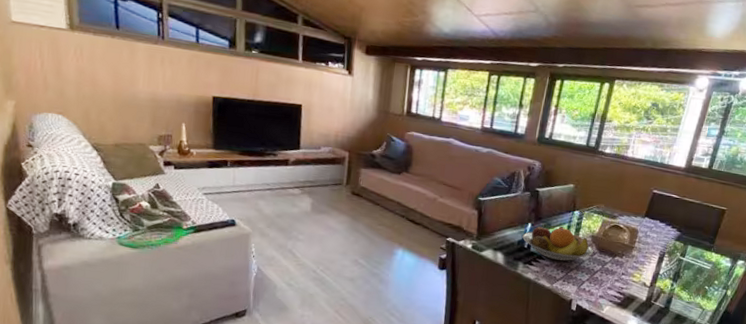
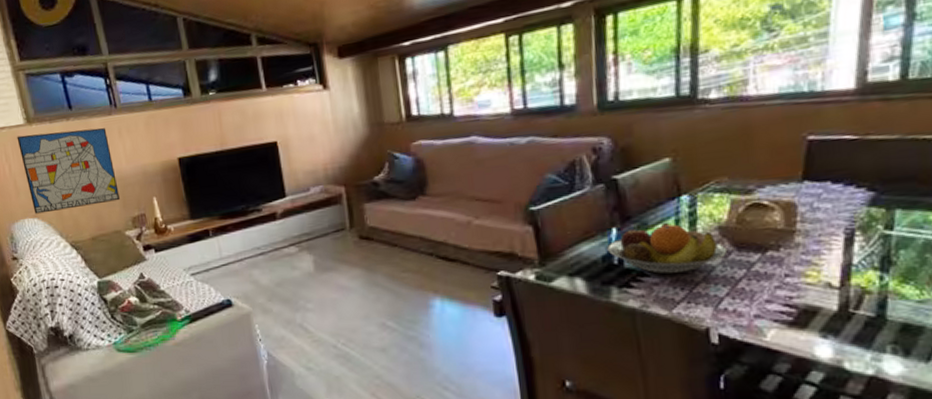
wall art: none [55,38,151,119] -> present [17,128,121,214]

